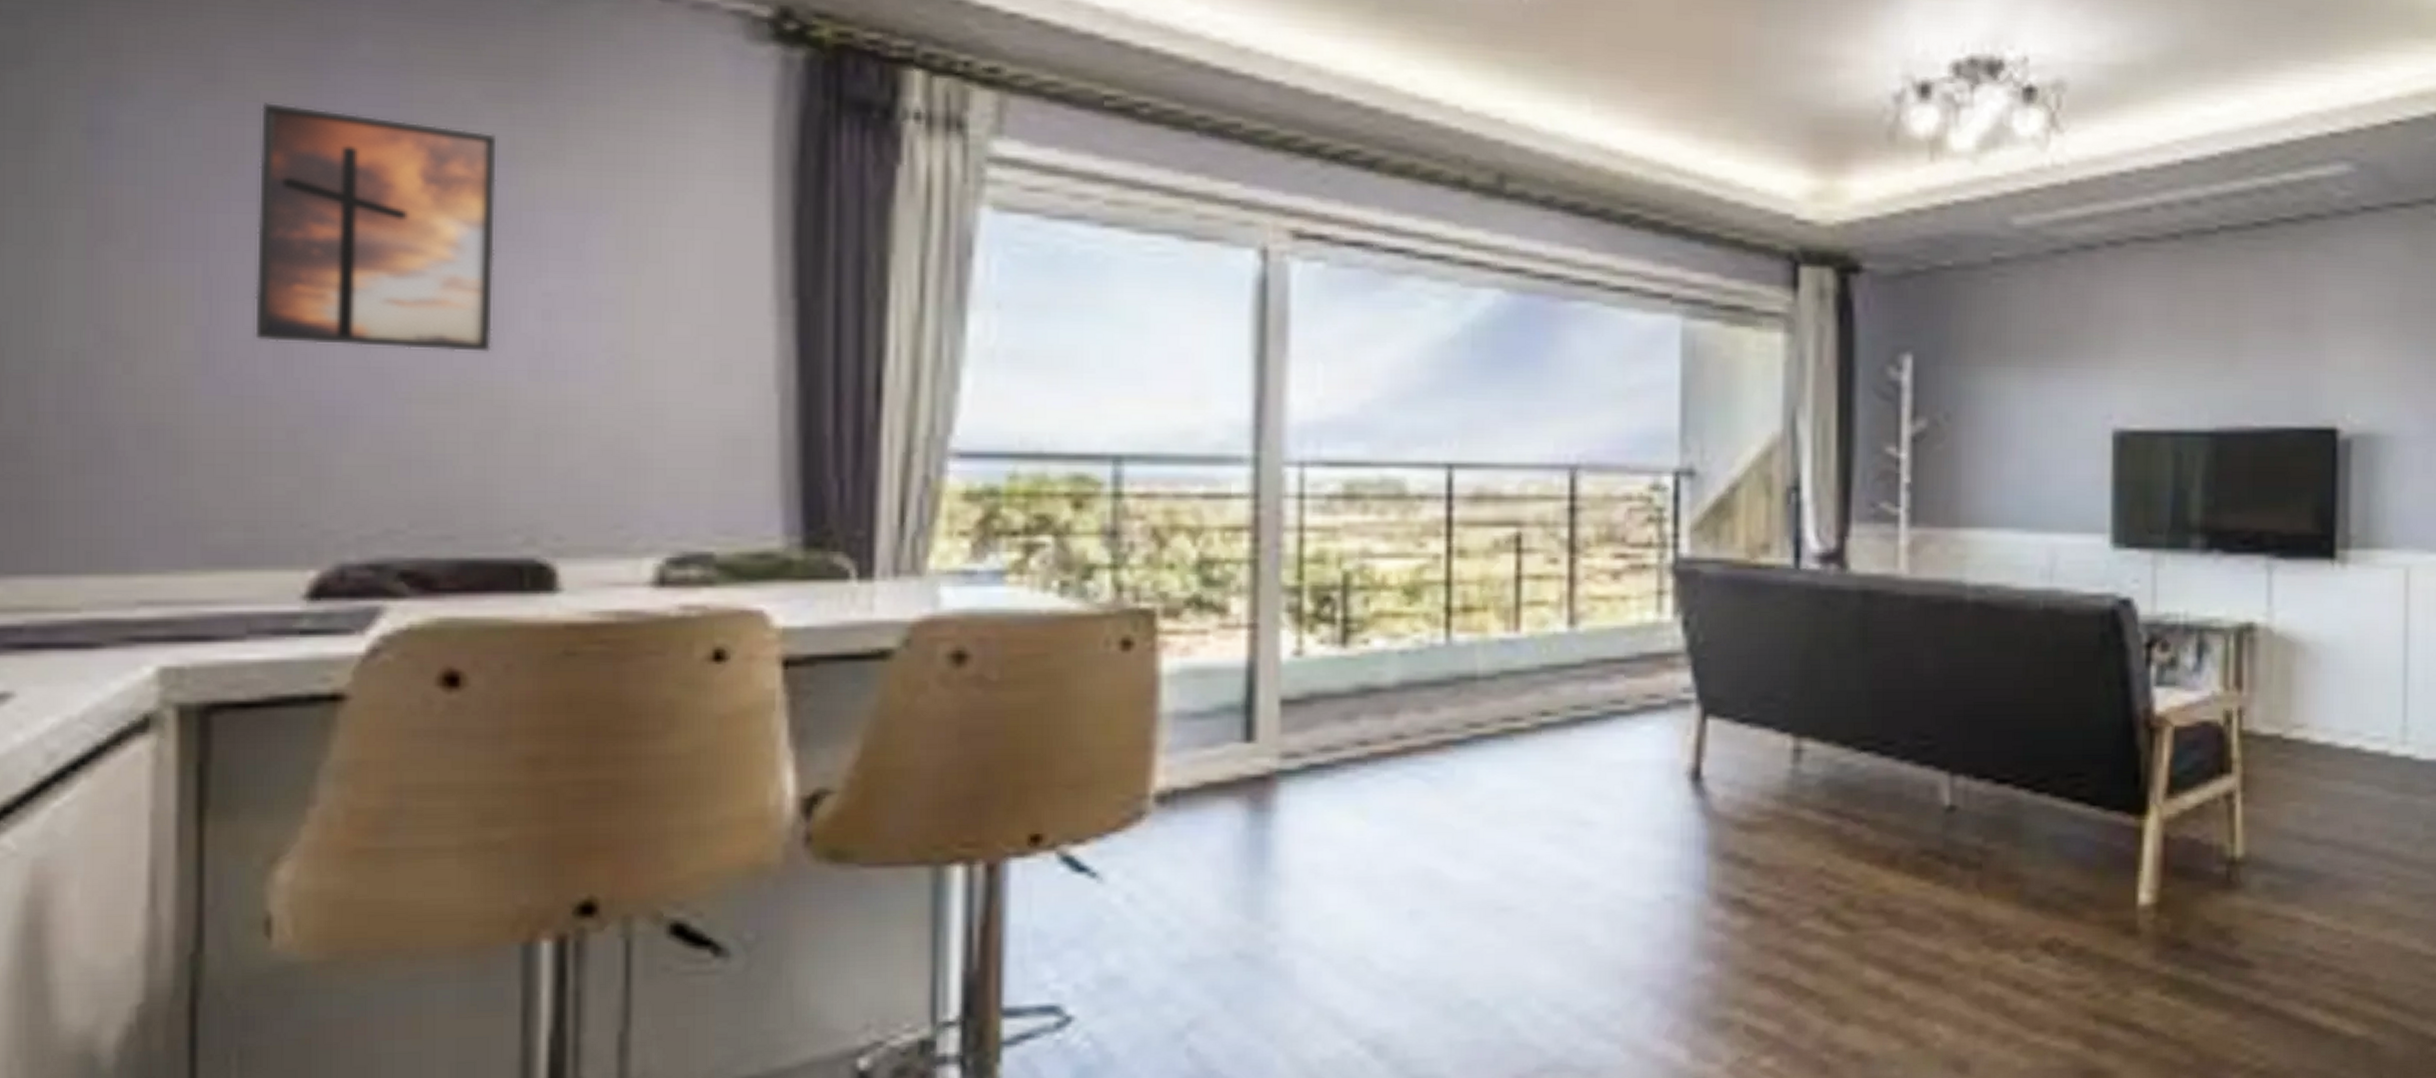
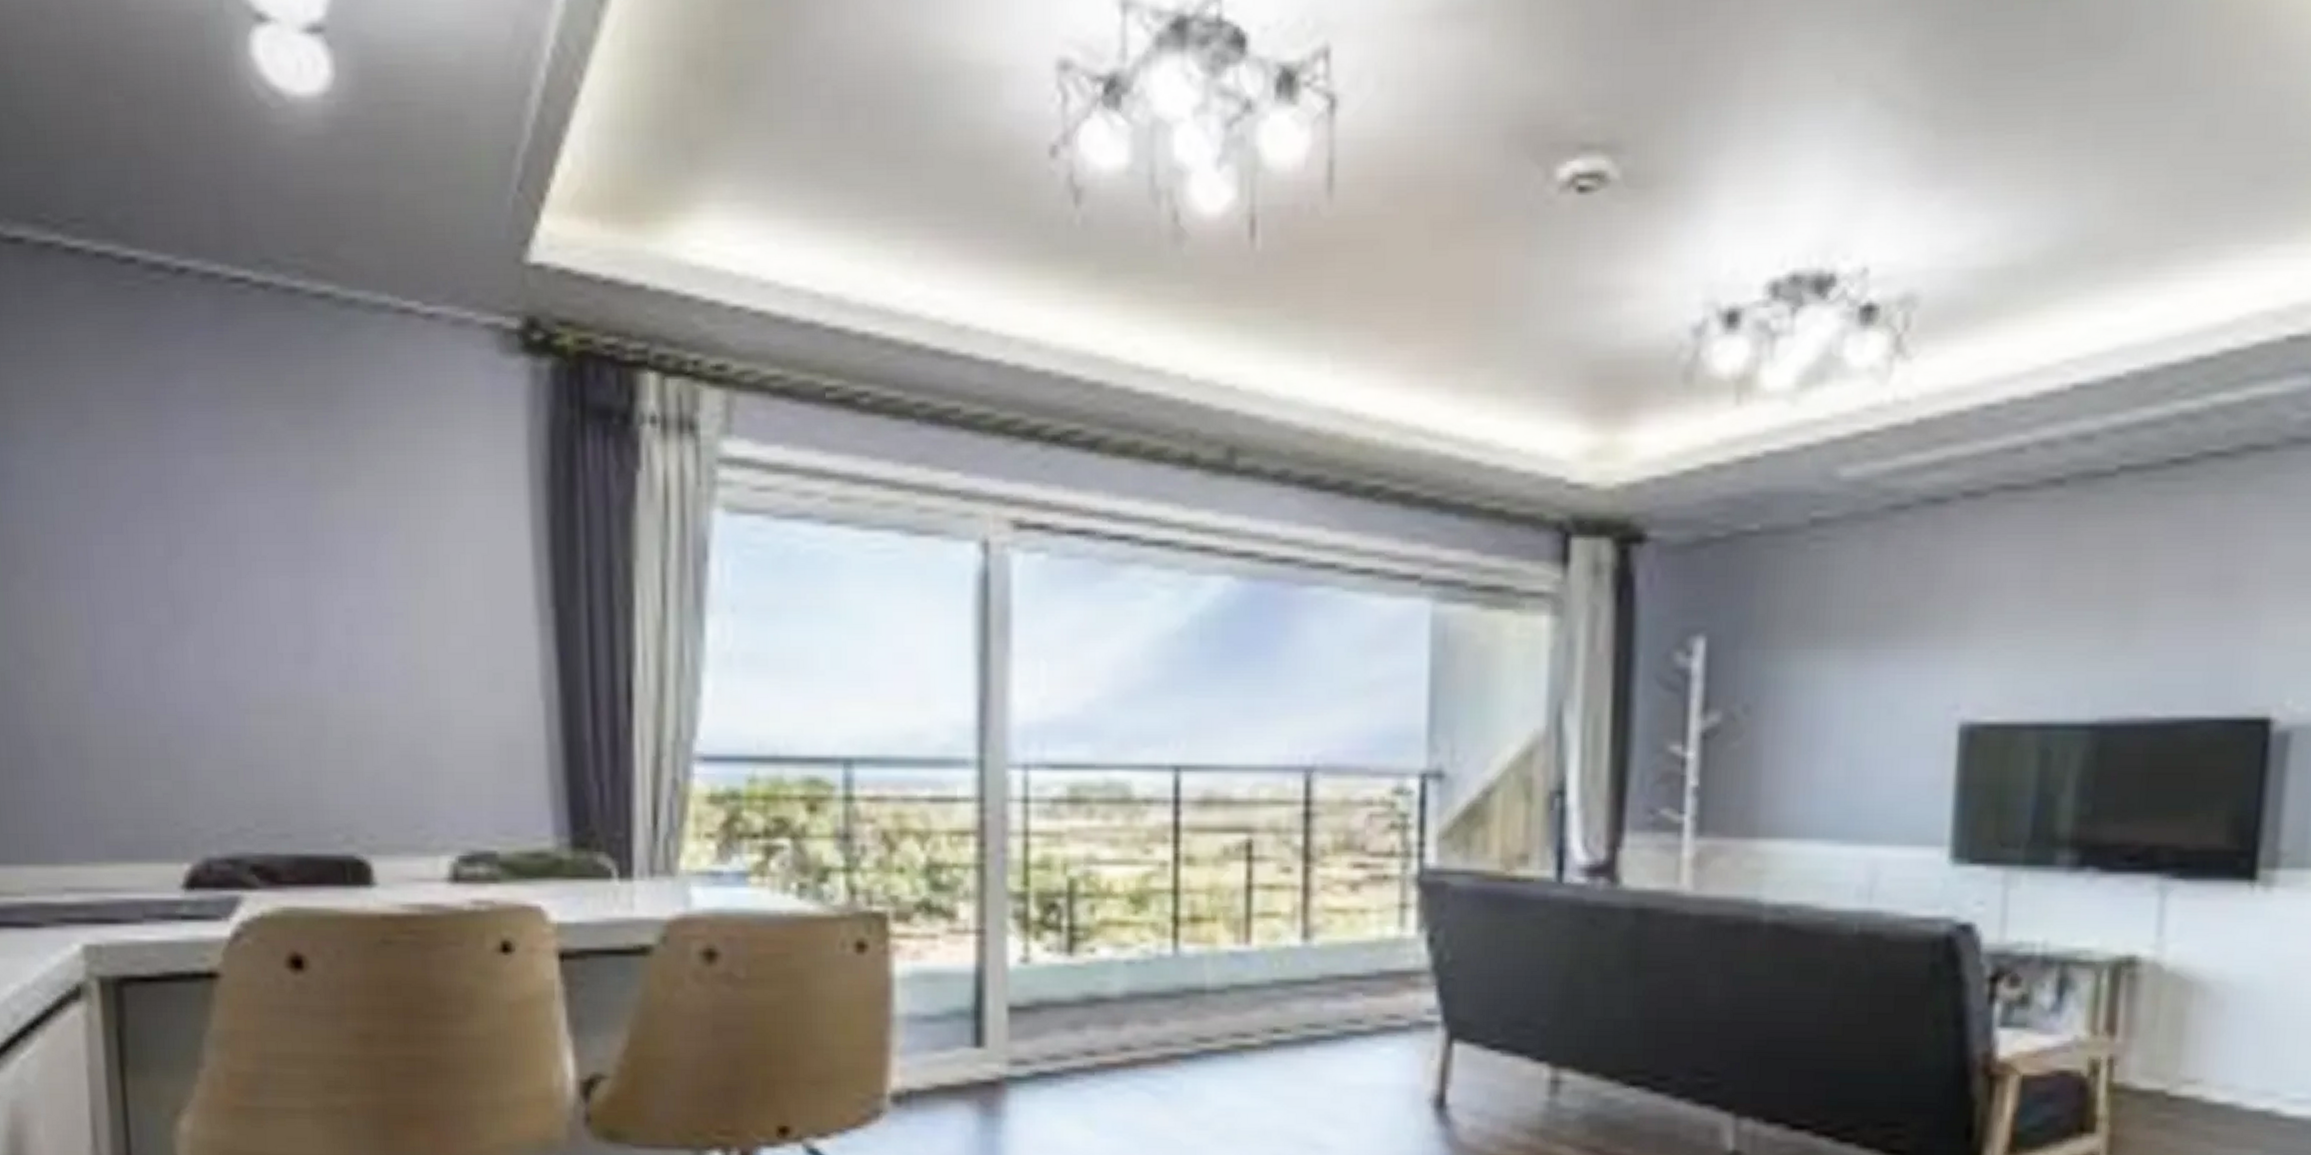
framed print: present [255,101,497,353] -> none [118,440,309,667]

